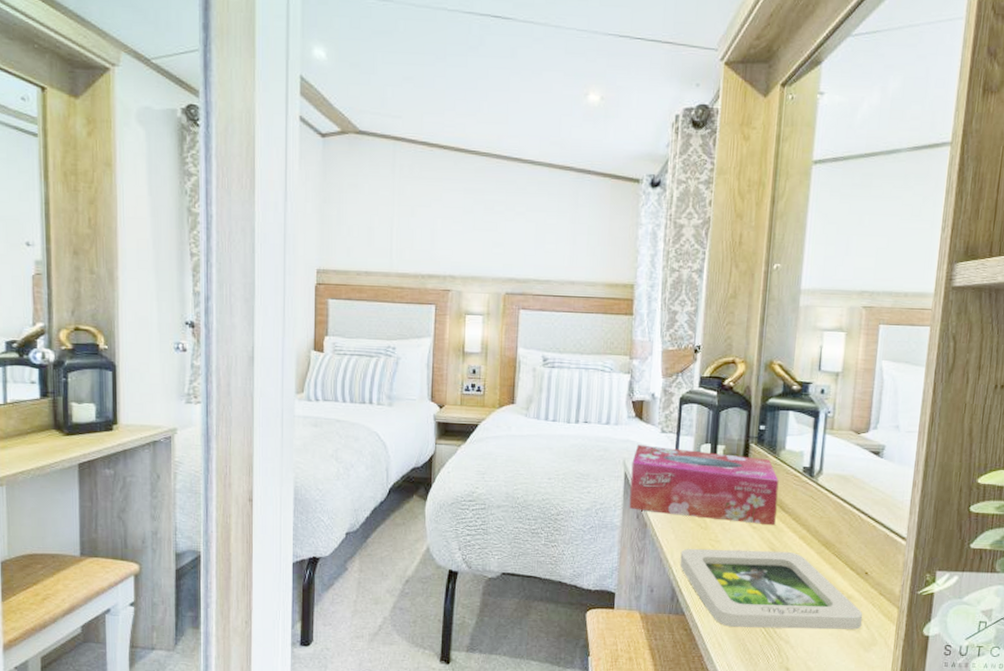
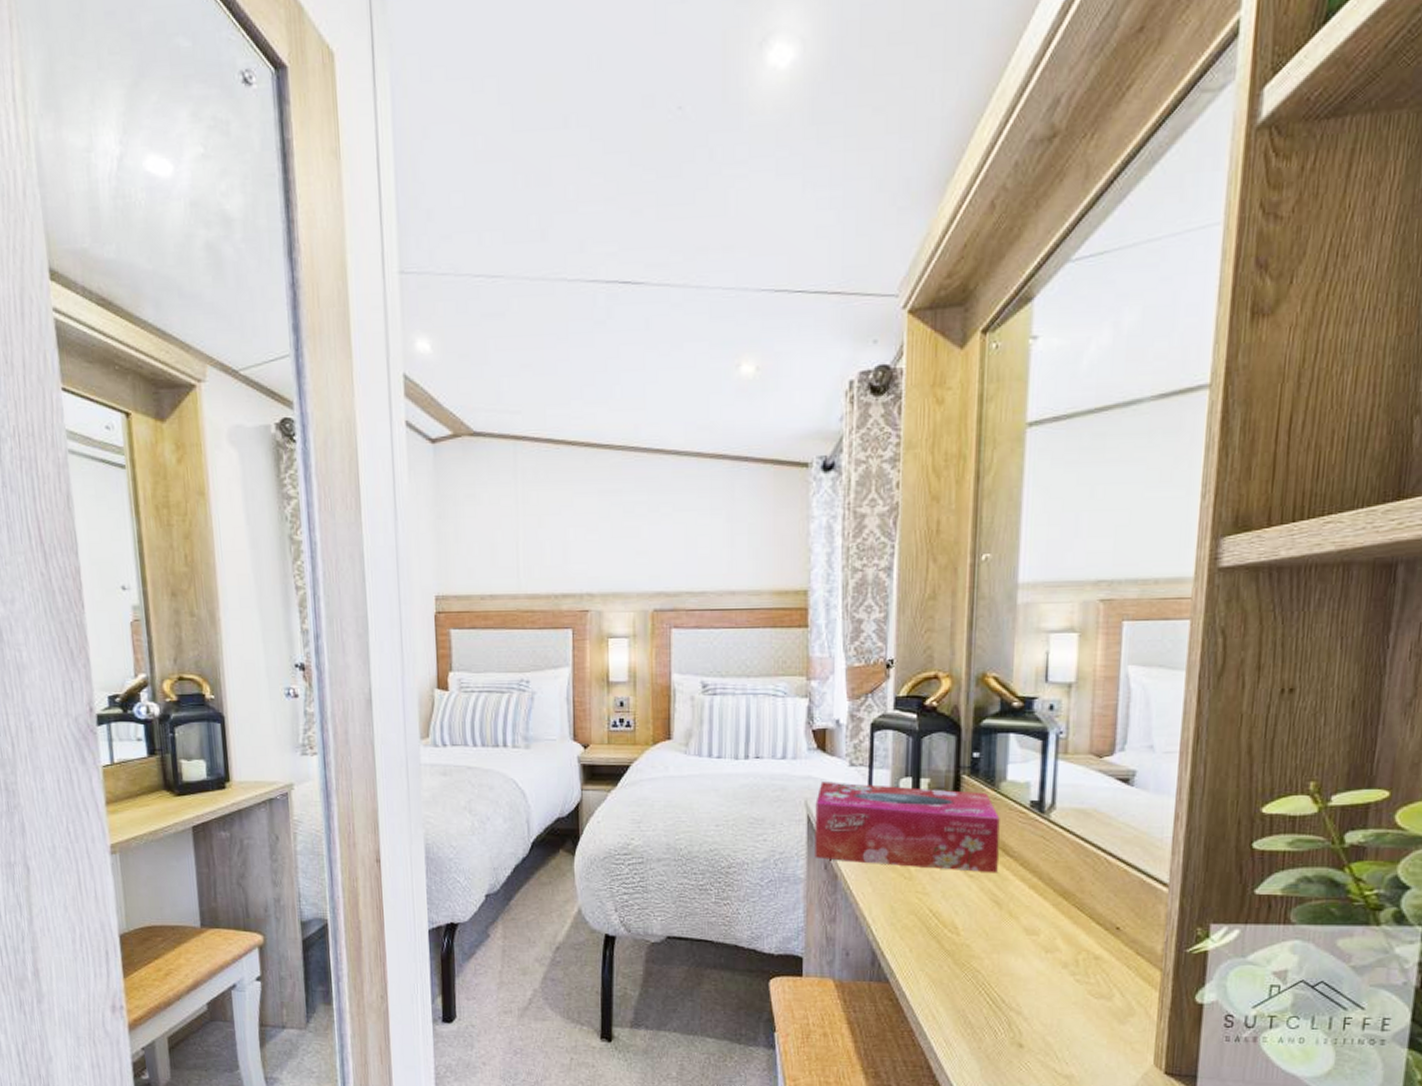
picture frame: present [680,548,863,630] -> none [880,903,1116,998]

